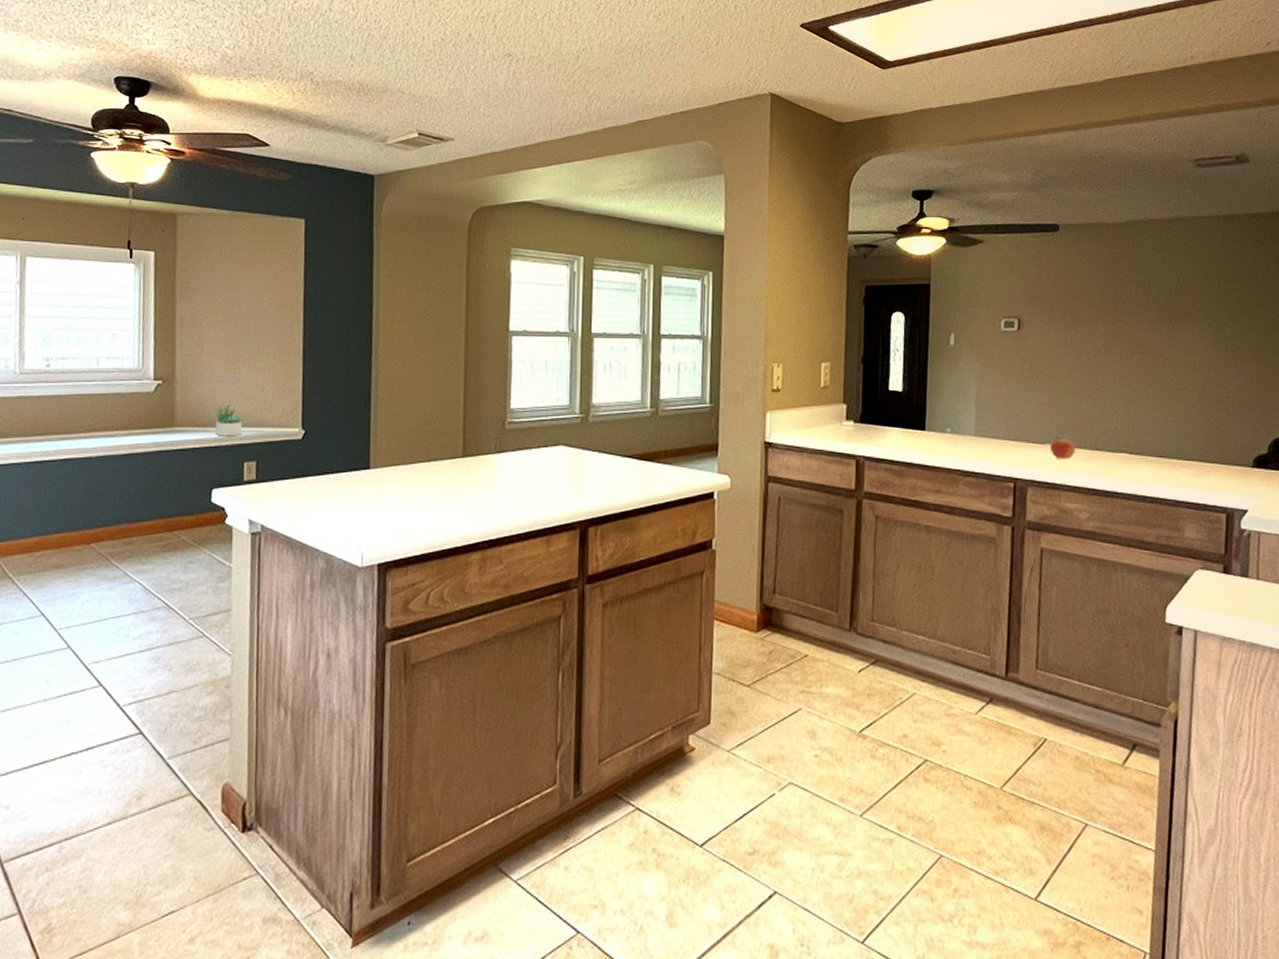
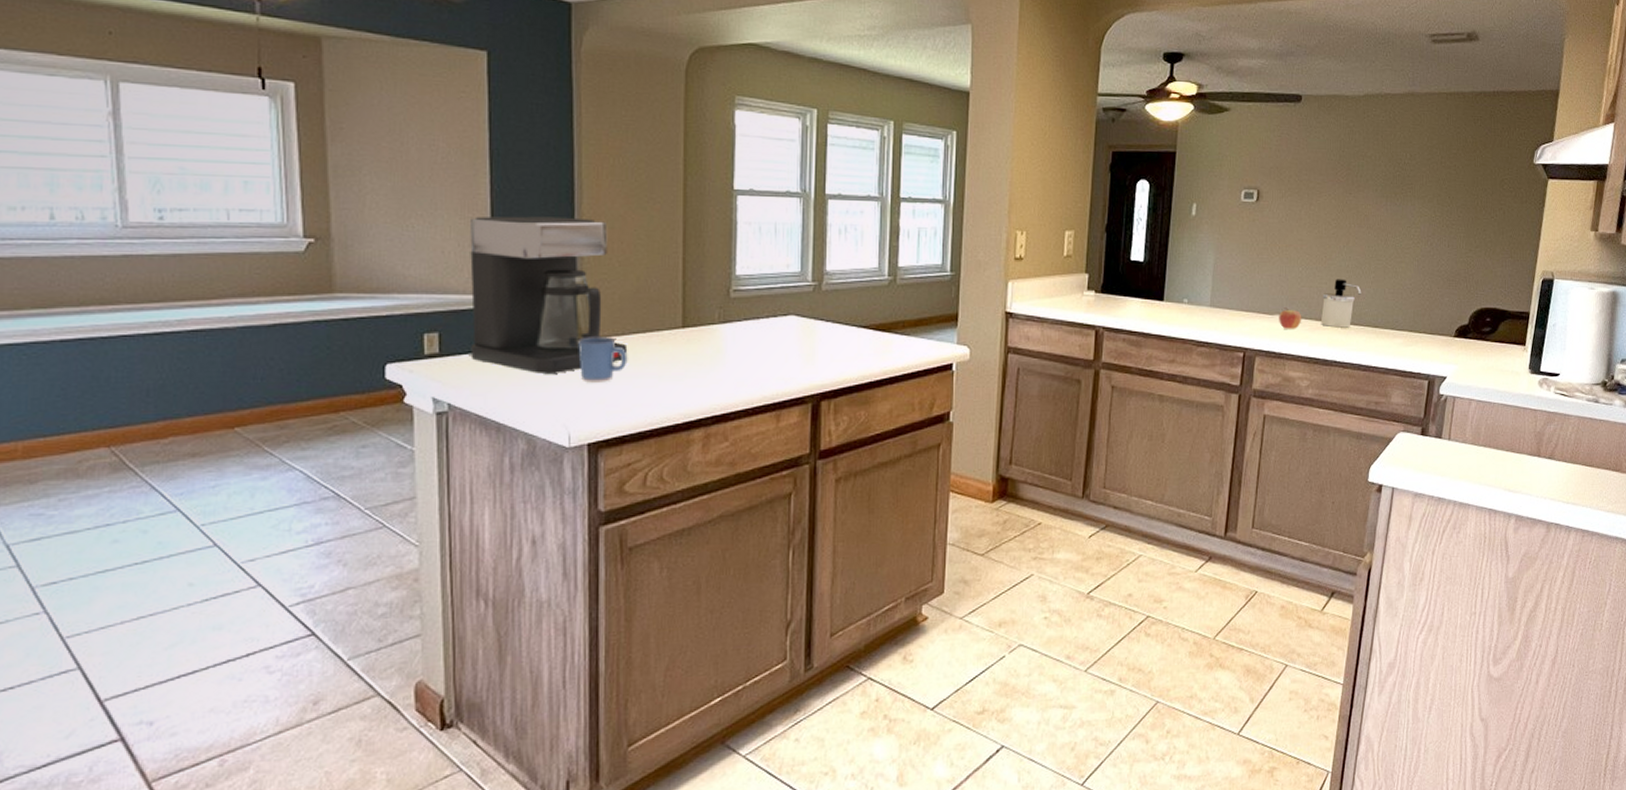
succulent plant: present [215,404,243,436] -> none [386,267,420,304]
coffee maker: none [281,358,415,500] -> present [470,216,628,375]
mug: none [372,465,414,507] -> present [578,337,628,383]
soap dispenser: none [1096,407,1141,458] -> present [1320,279,1362,328]

